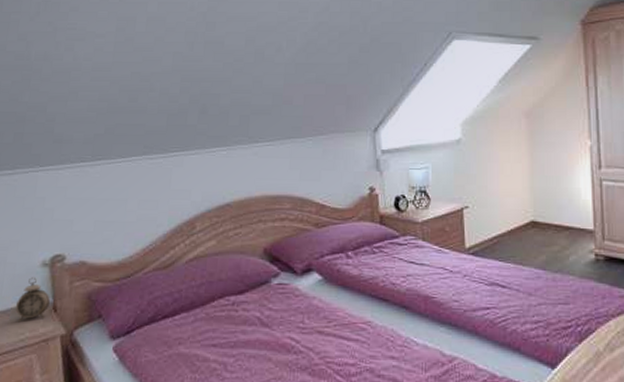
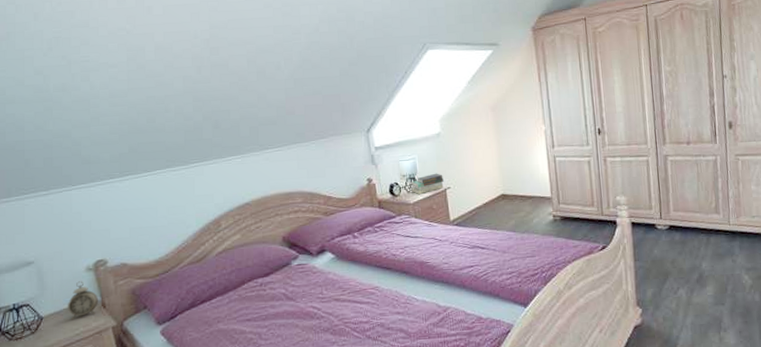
books: none [421,187,461,213] -> present [411,173,444,195]

